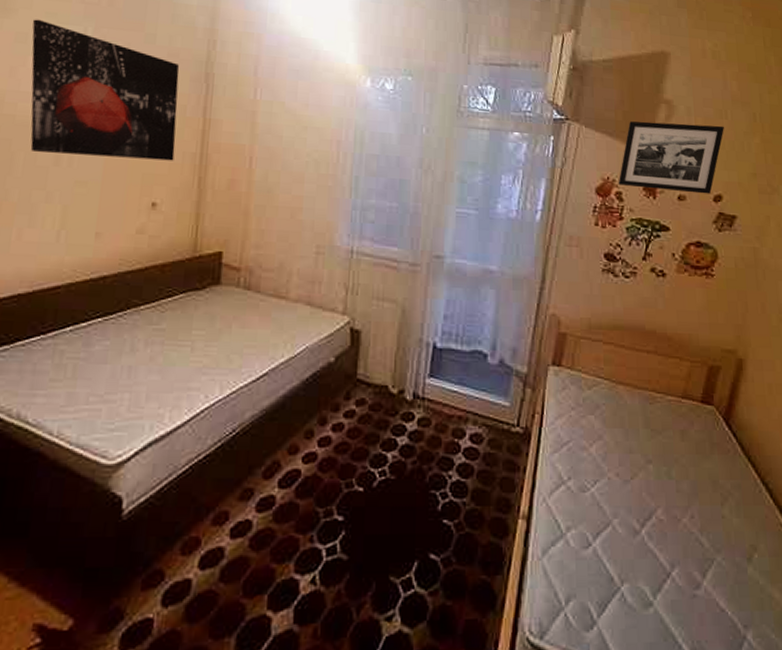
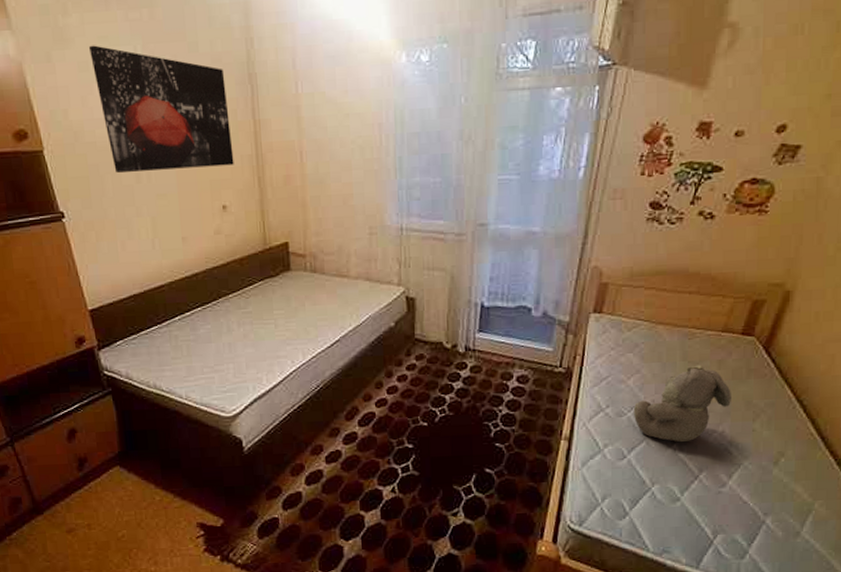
teddy bear: none [596,434,698,529] -> present [633,365,731,443]
picture frame: present [618,121,724,194] -> none [668,43,798,129]

